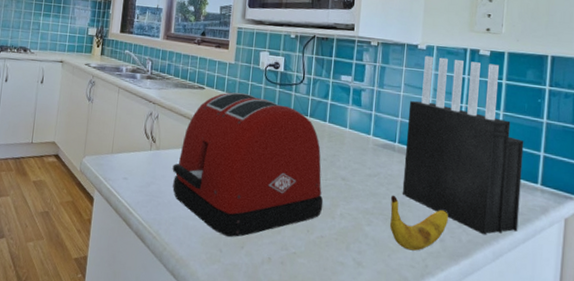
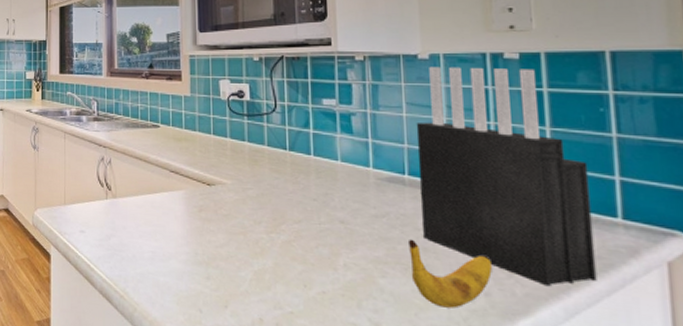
toaster: present [172,92,324,238] -> none [133,127,321,296]

